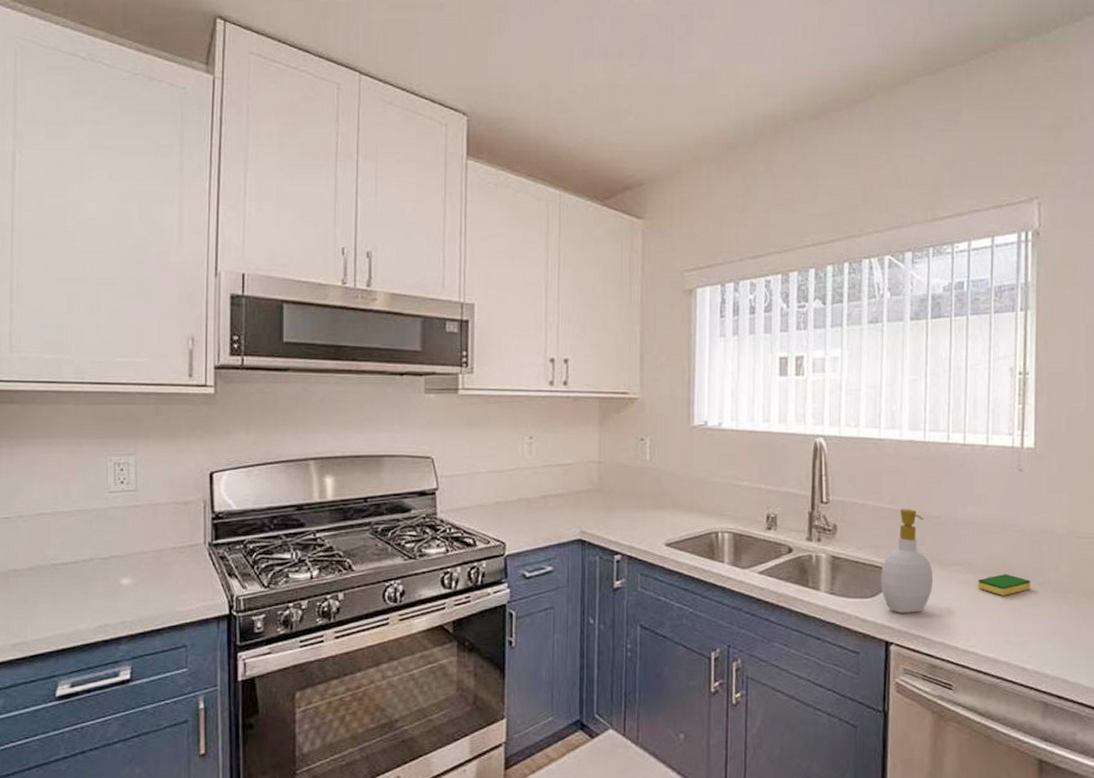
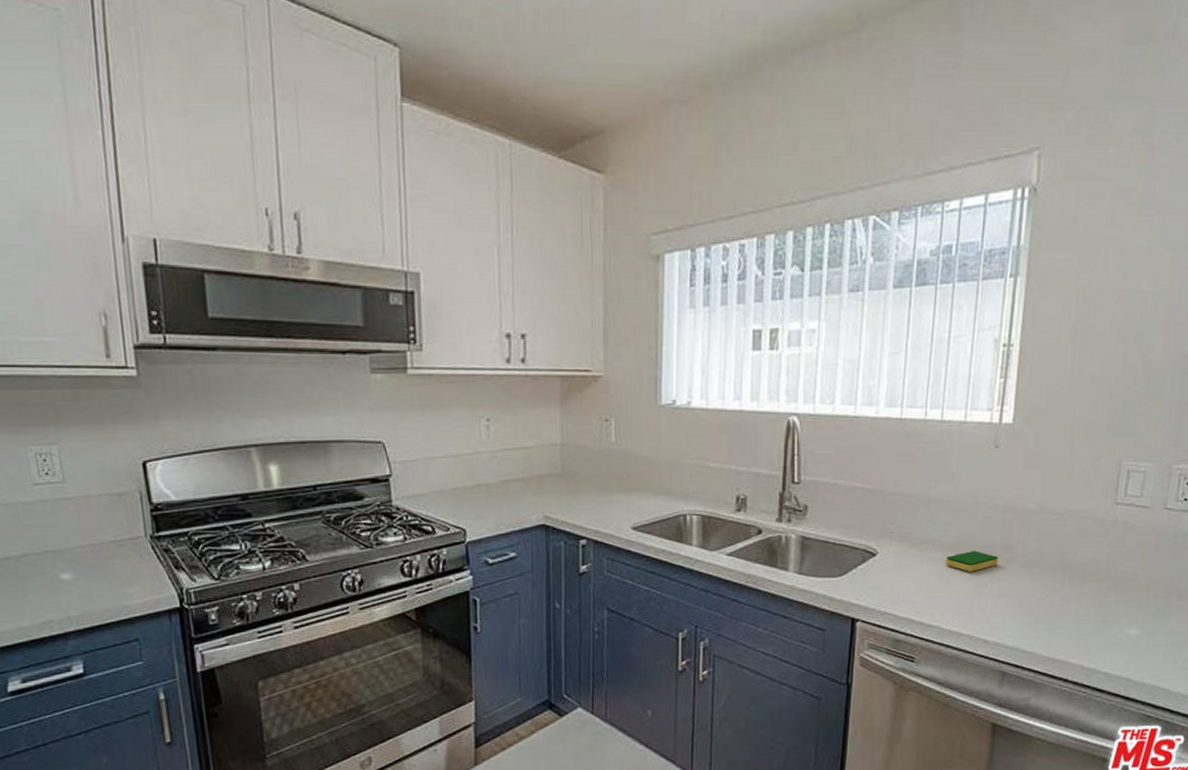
soap bottle: present [880,508,934,613] -> none [849,487,903,591]

